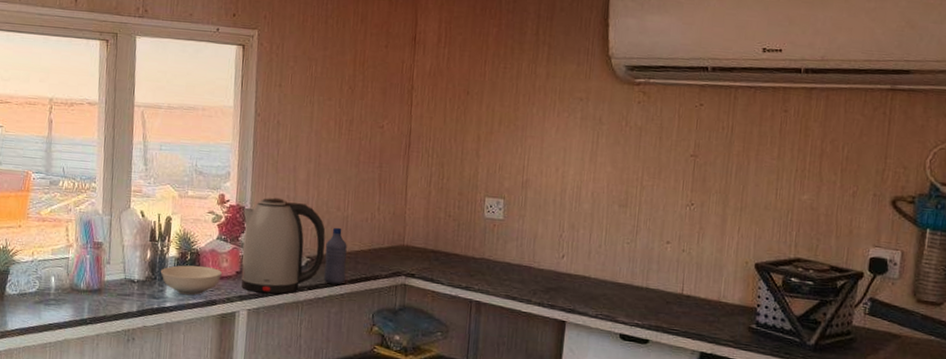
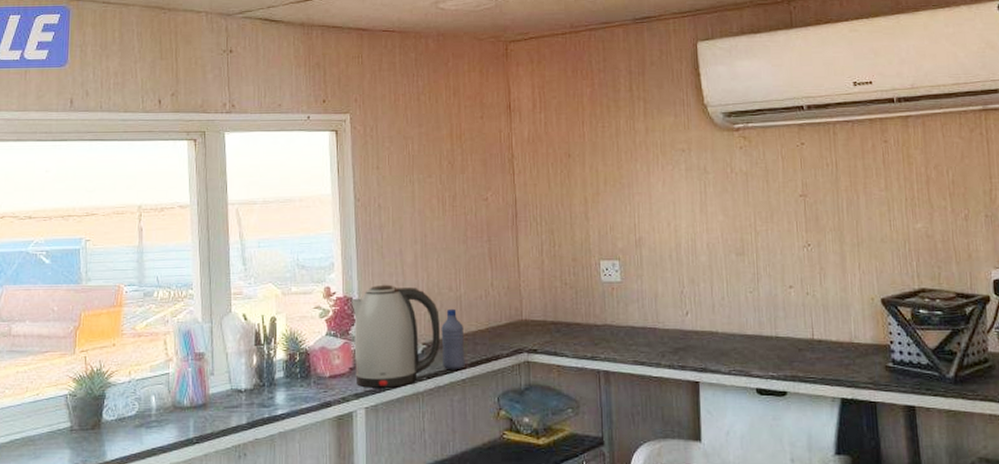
bowl: present [161,265,223,295] -> none [269,365,335,400]

